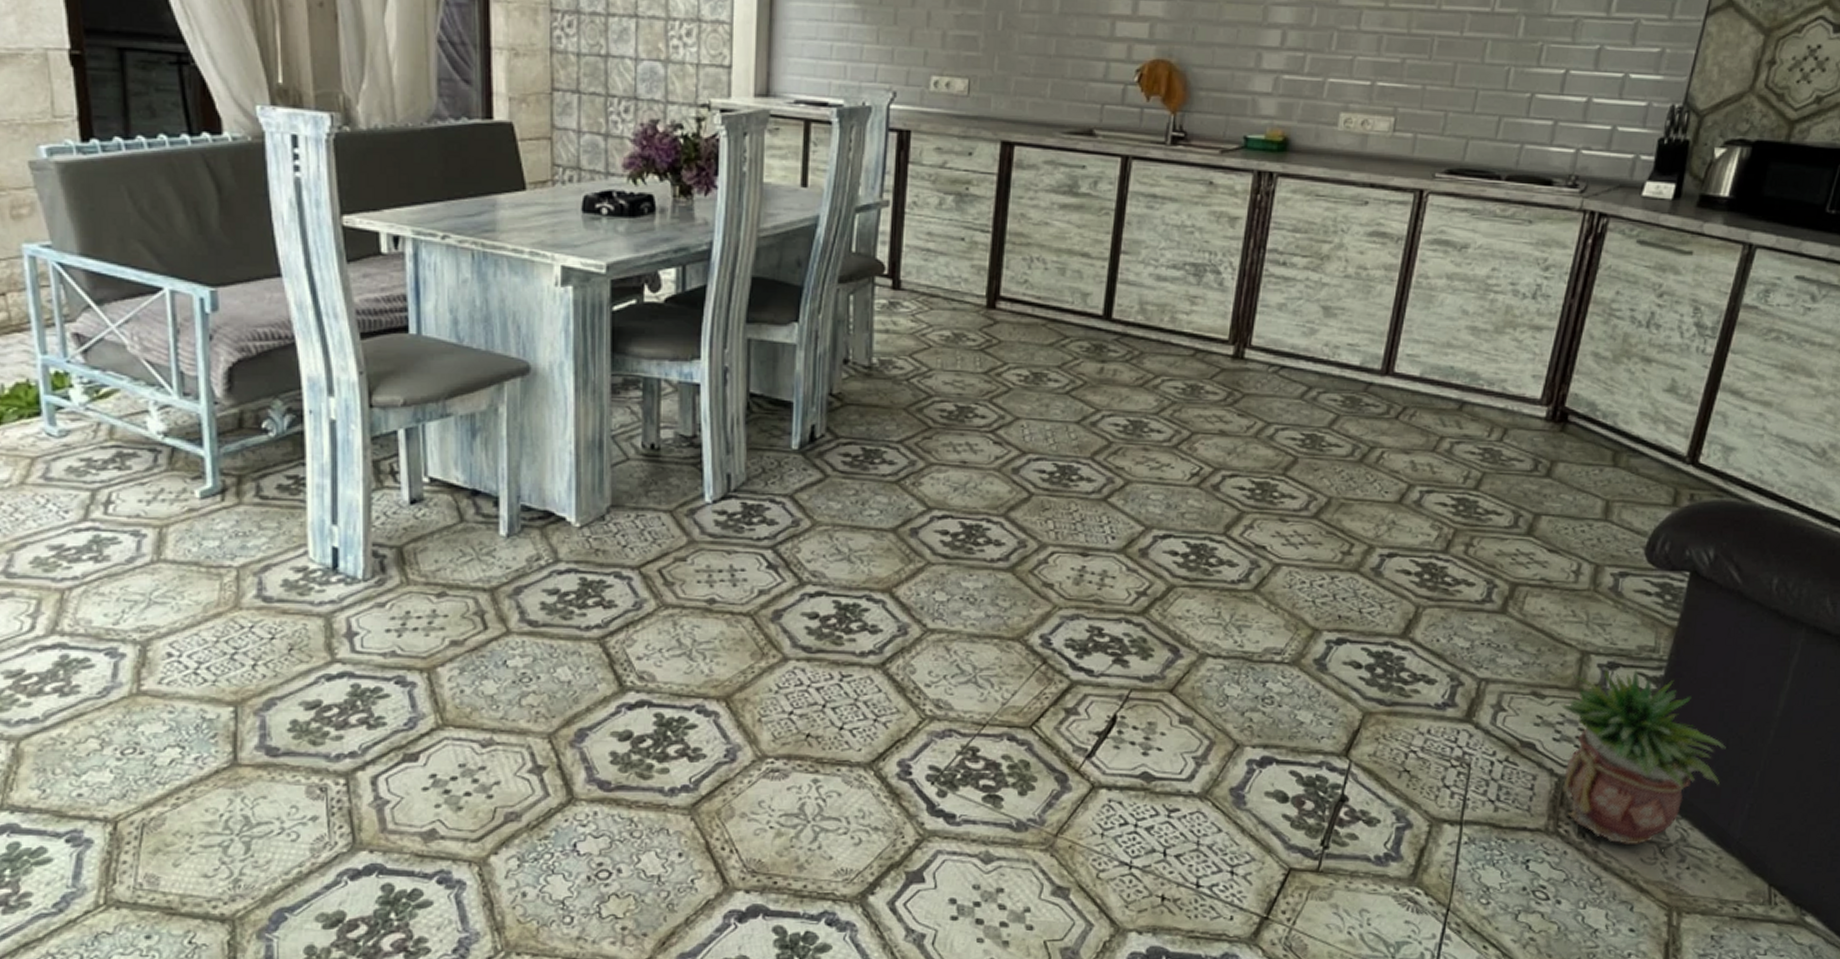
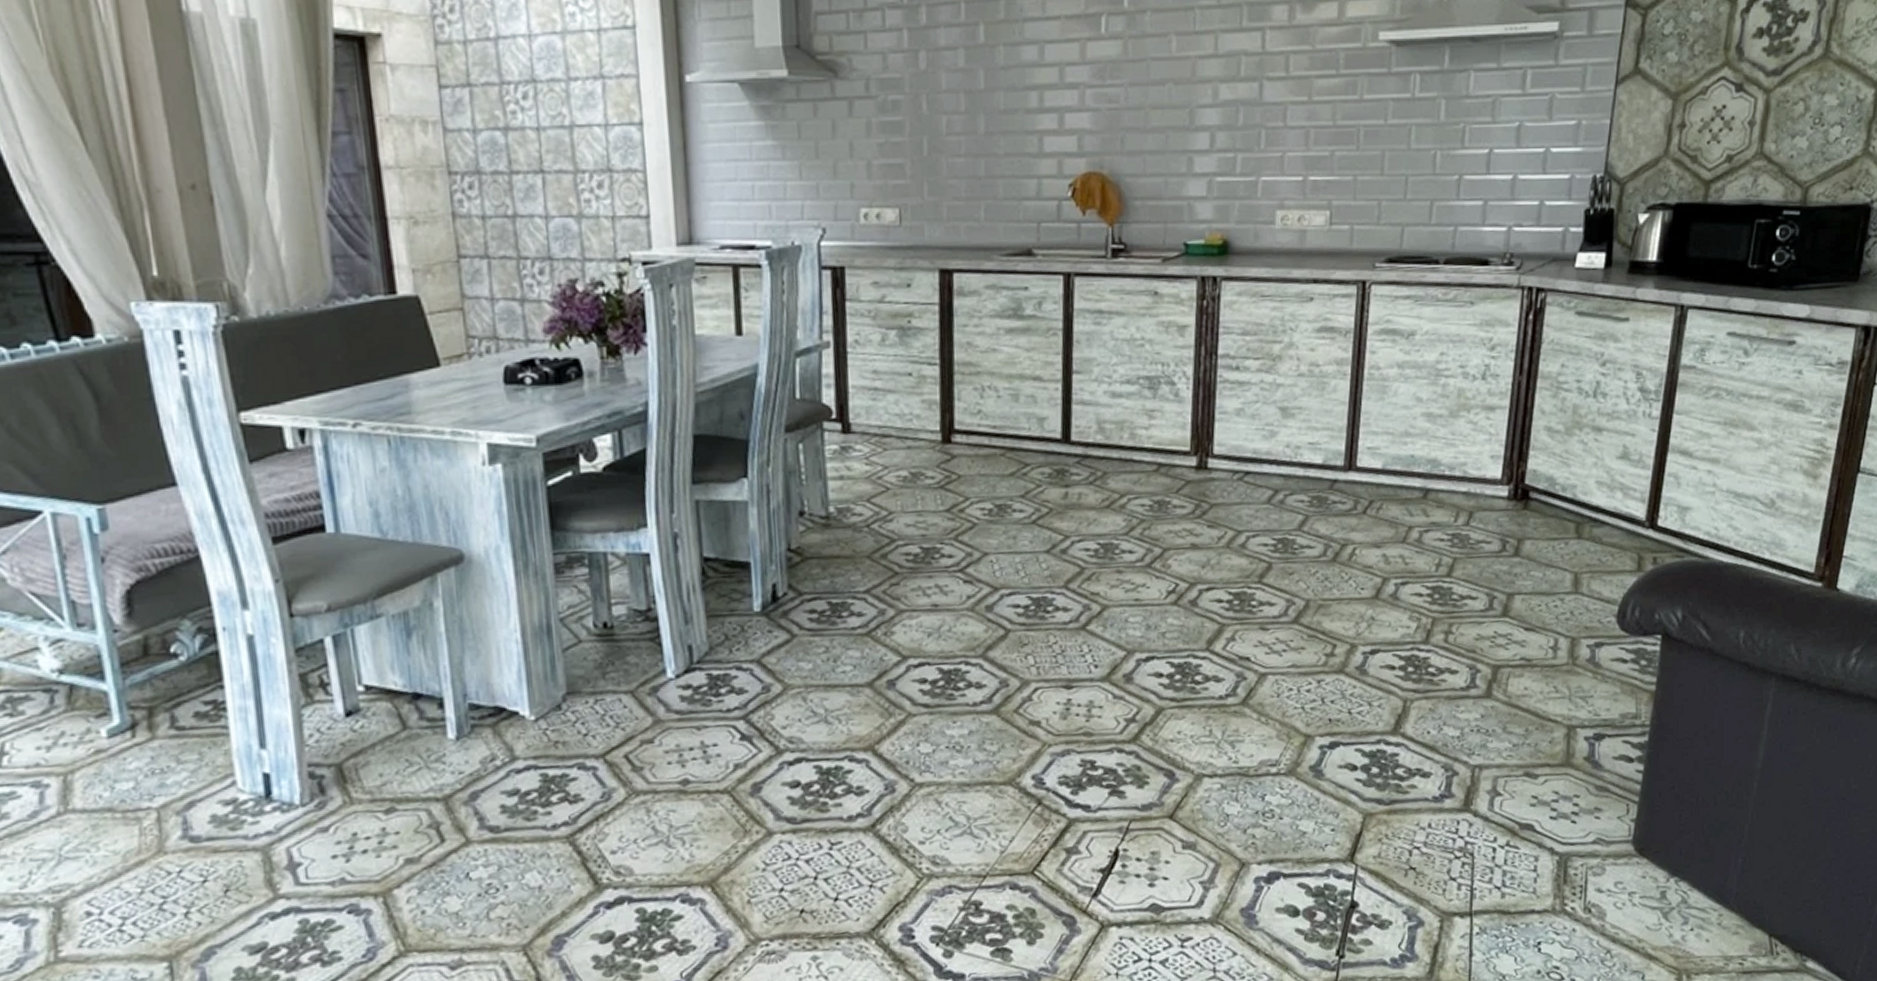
potted plant: present [1560,665,1726,849] -> none [1553,737,1714,914]

